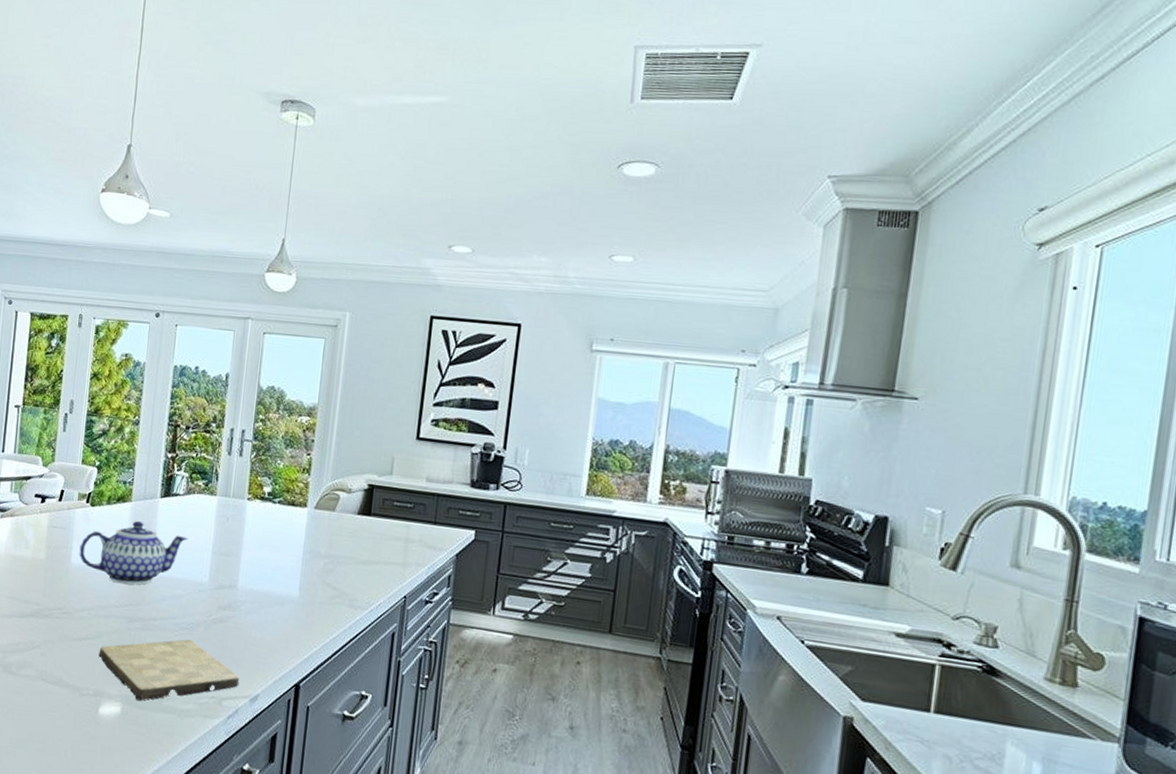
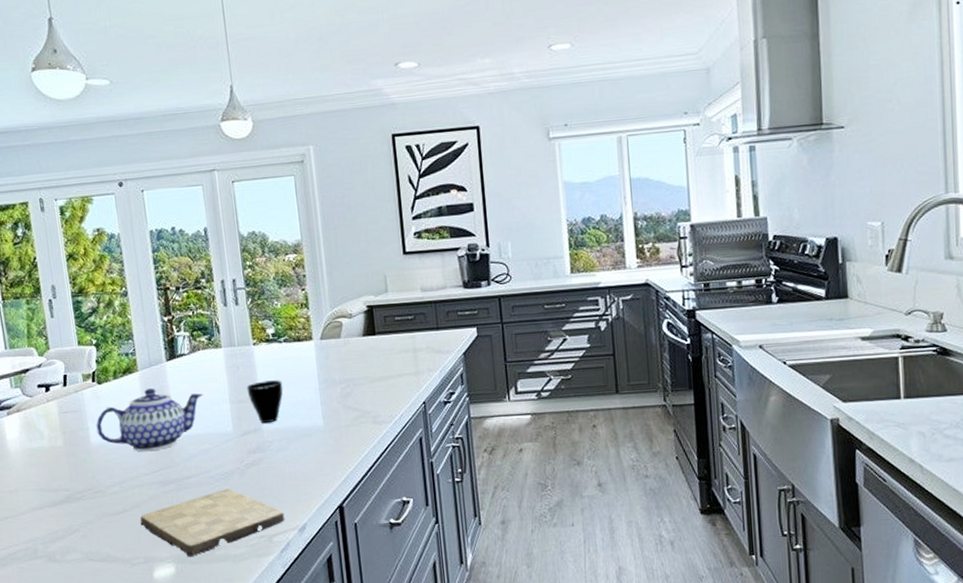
cup: none [231,538,268,583] -> present [246,380,284,424]

